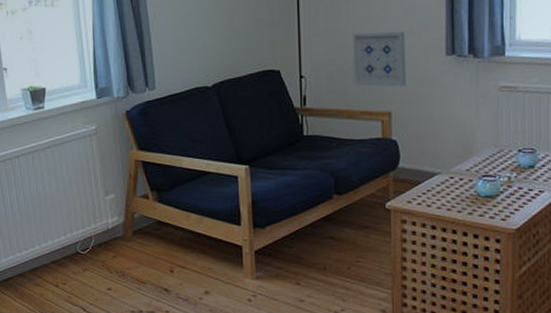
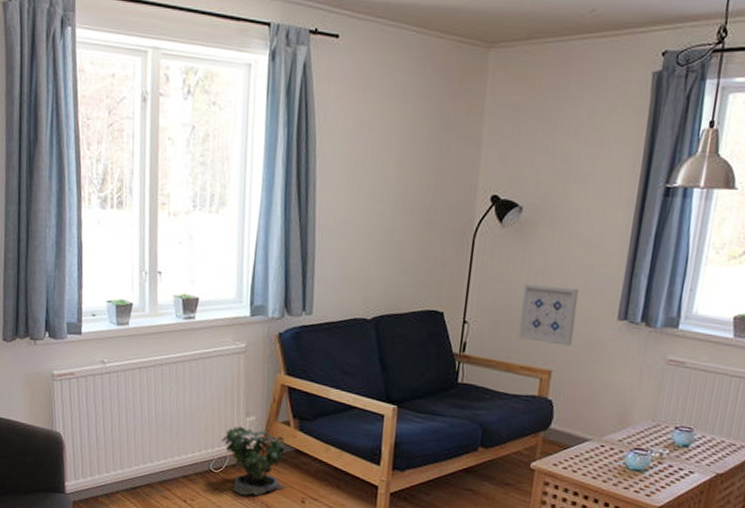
potted plant: none [84,200,155,272] -> present [221,423,287,496]

